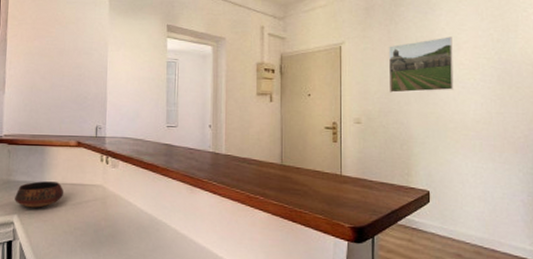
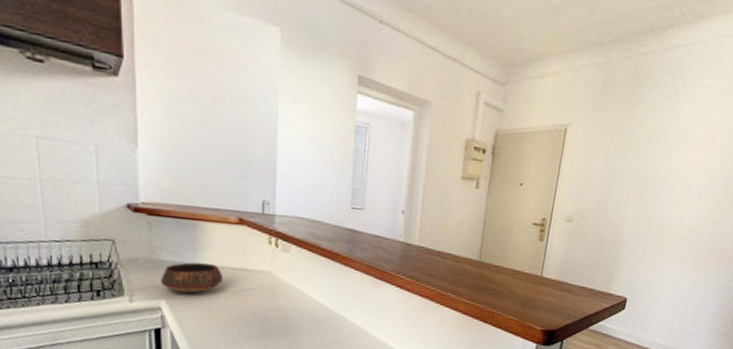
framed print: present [388,36,454,93] -> none [609,129,690,193]

